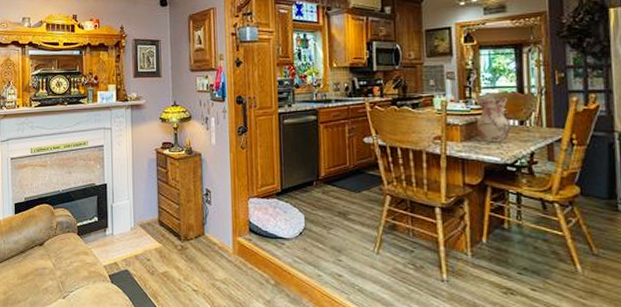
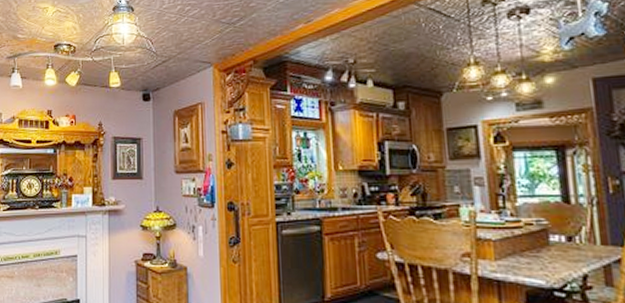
vase: present [476,96,512,143] -> none [513,207,557,262]

